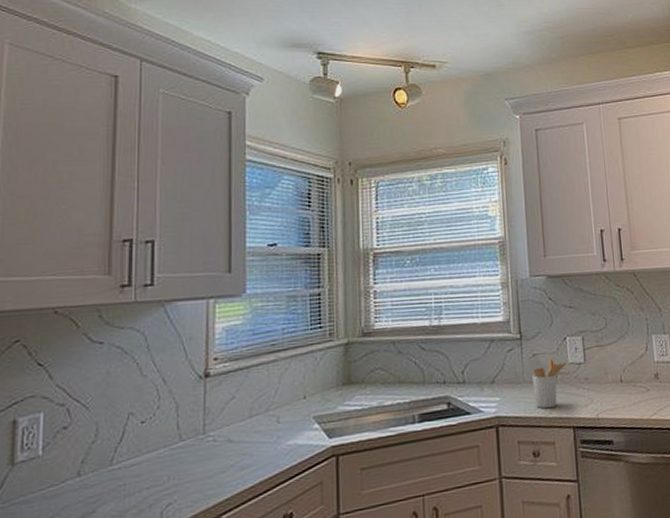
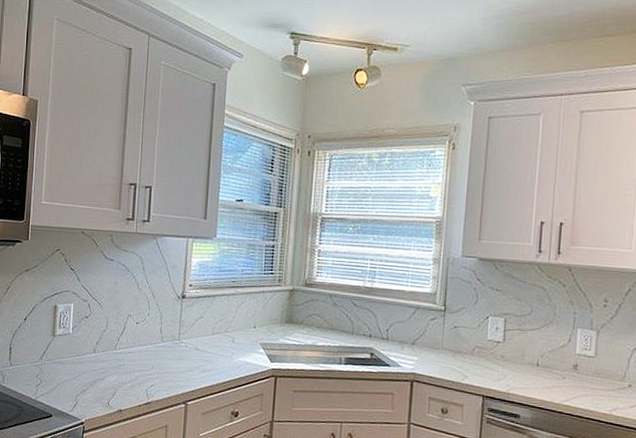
utensil holder: present [532,358,566,409] -> none [450,332,485,376]

